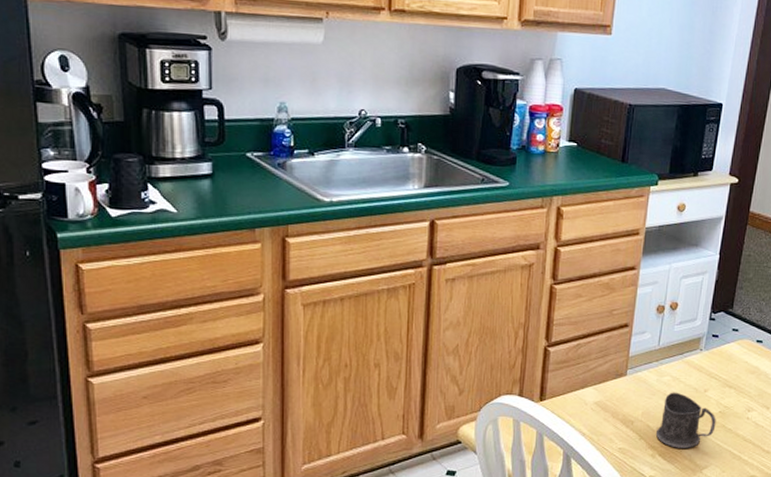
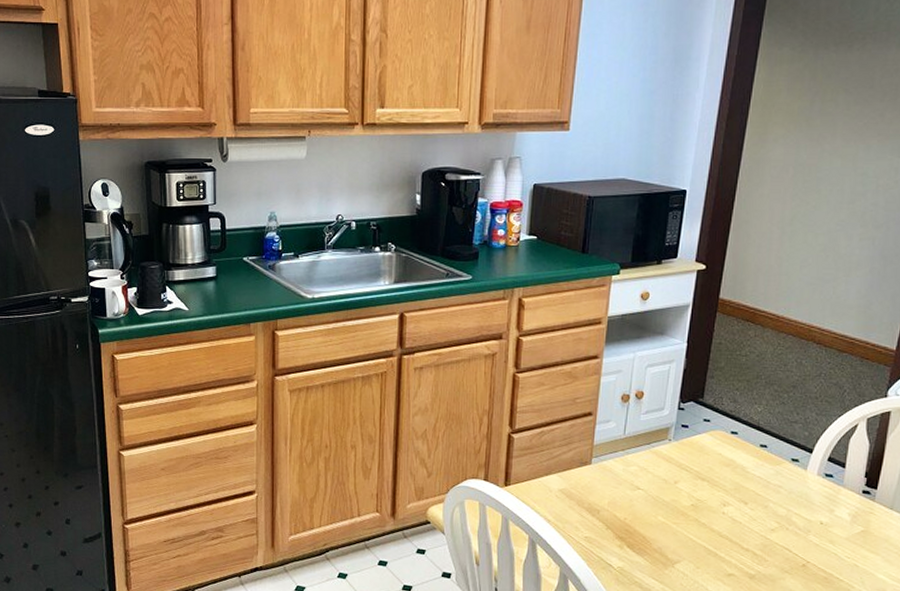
mug: present [656,392,716,448] -> none [624,482,688,541]

